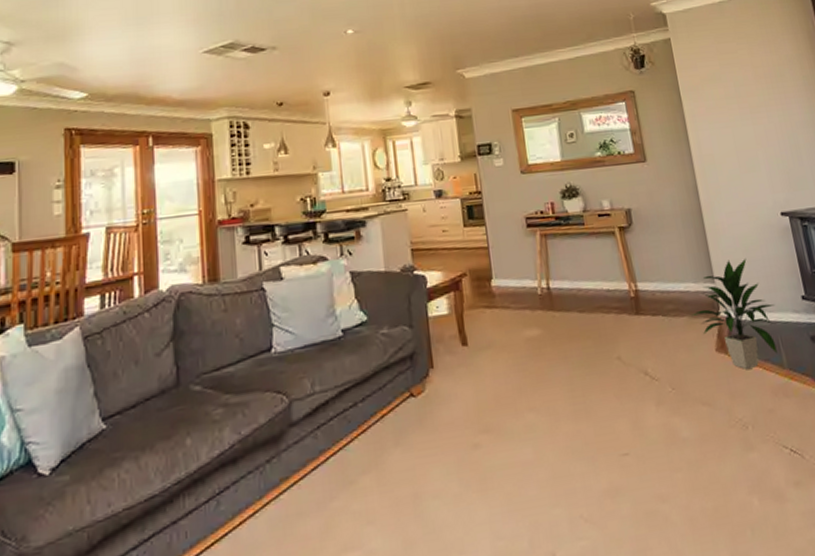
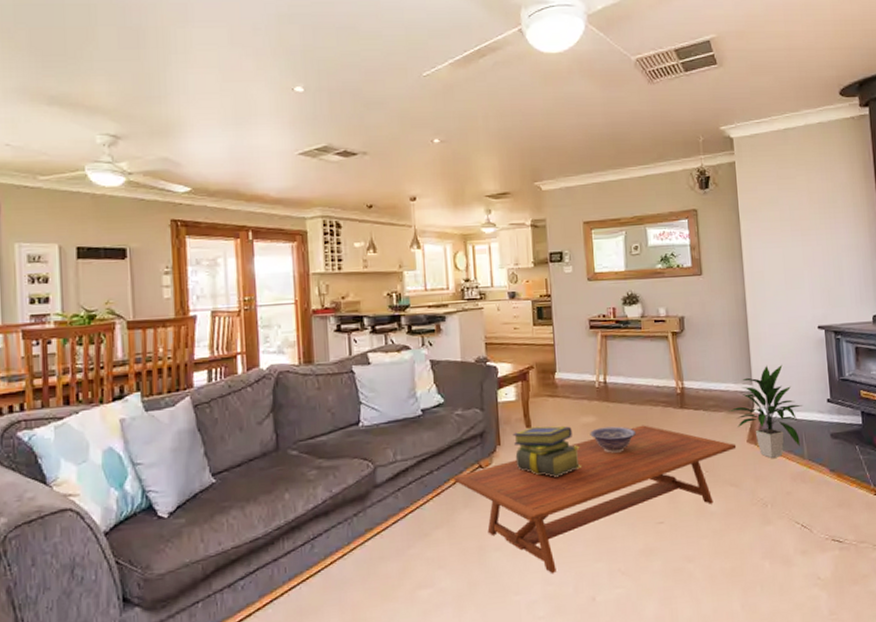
coffee table: none [382,336,705,526] -> present [454,425,737,574]
stack of books: none [447,341,529,404] -> present [512,425,583,477]
decorative bowl: none [535,339,588,372] -> present [590,426,636,453]

